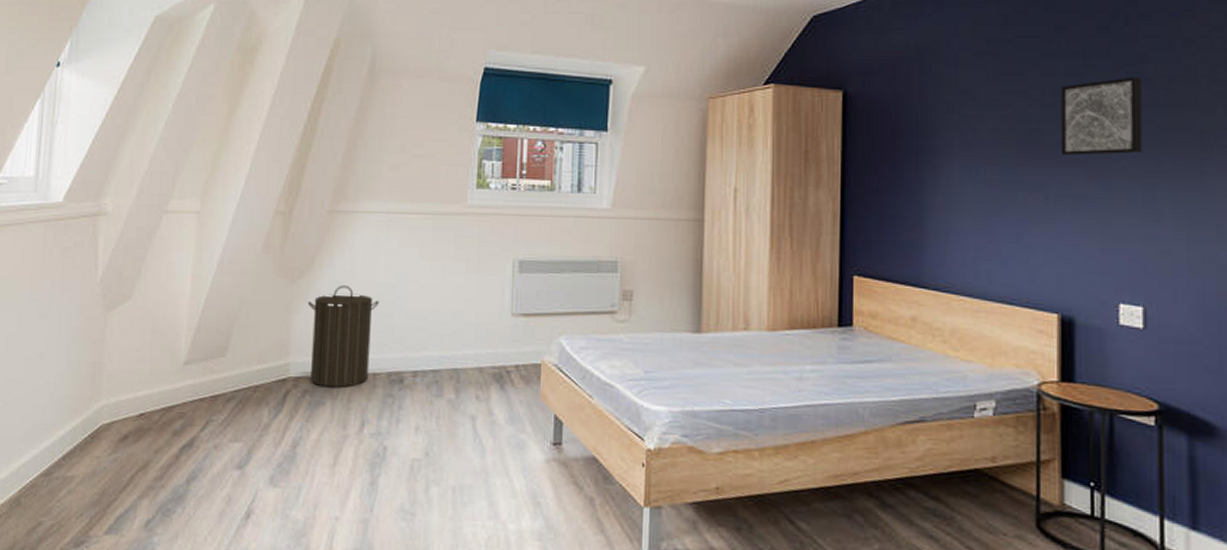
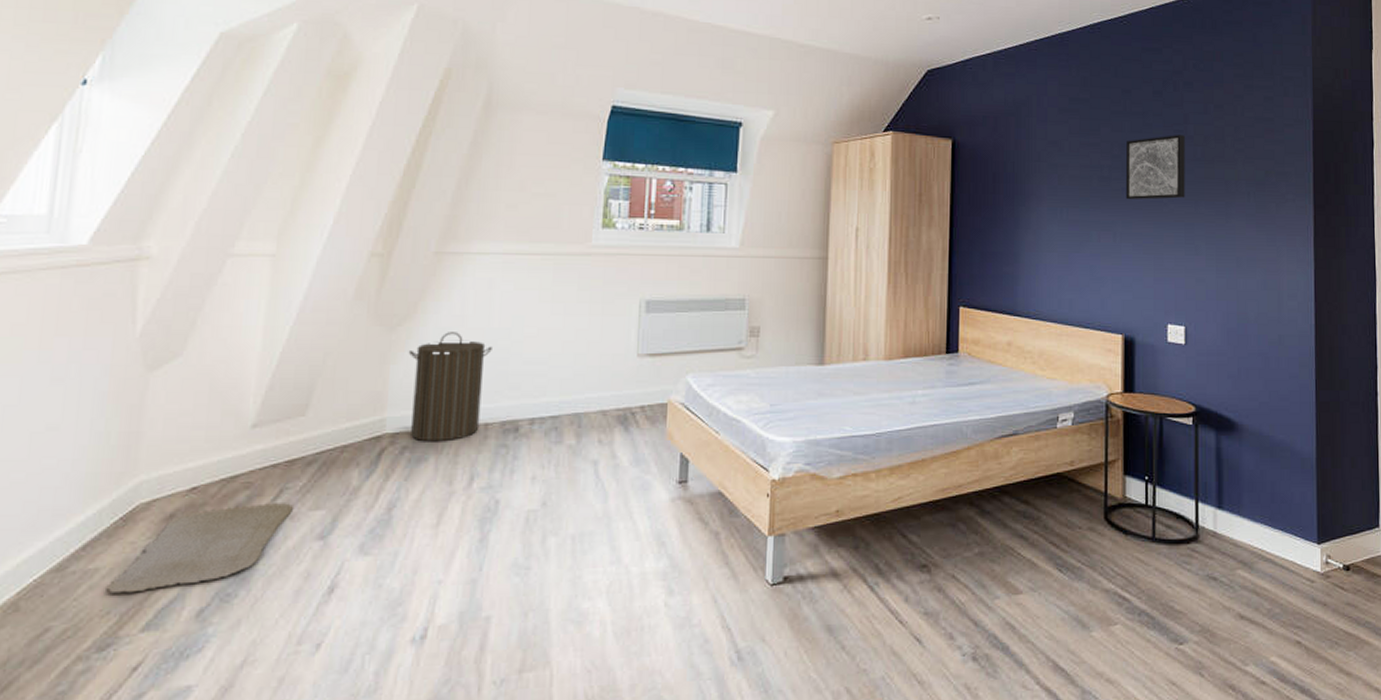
bath mat: none [80,432,217,500] -> present [106,503,293,594]

